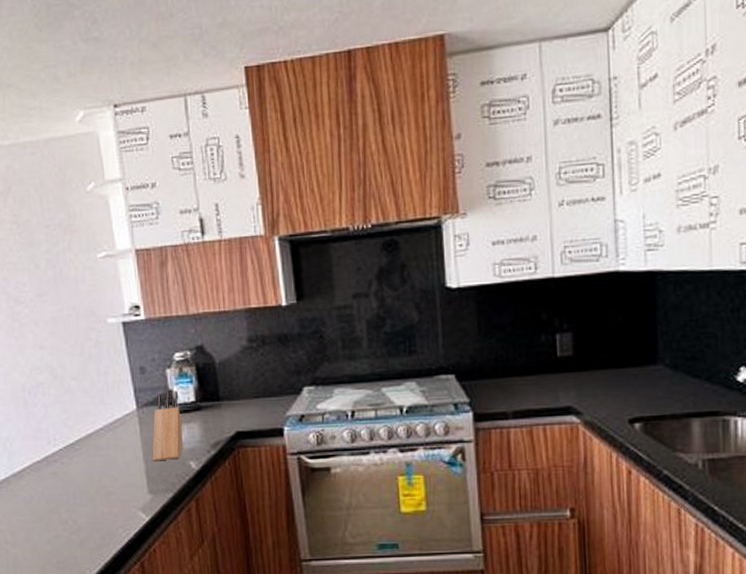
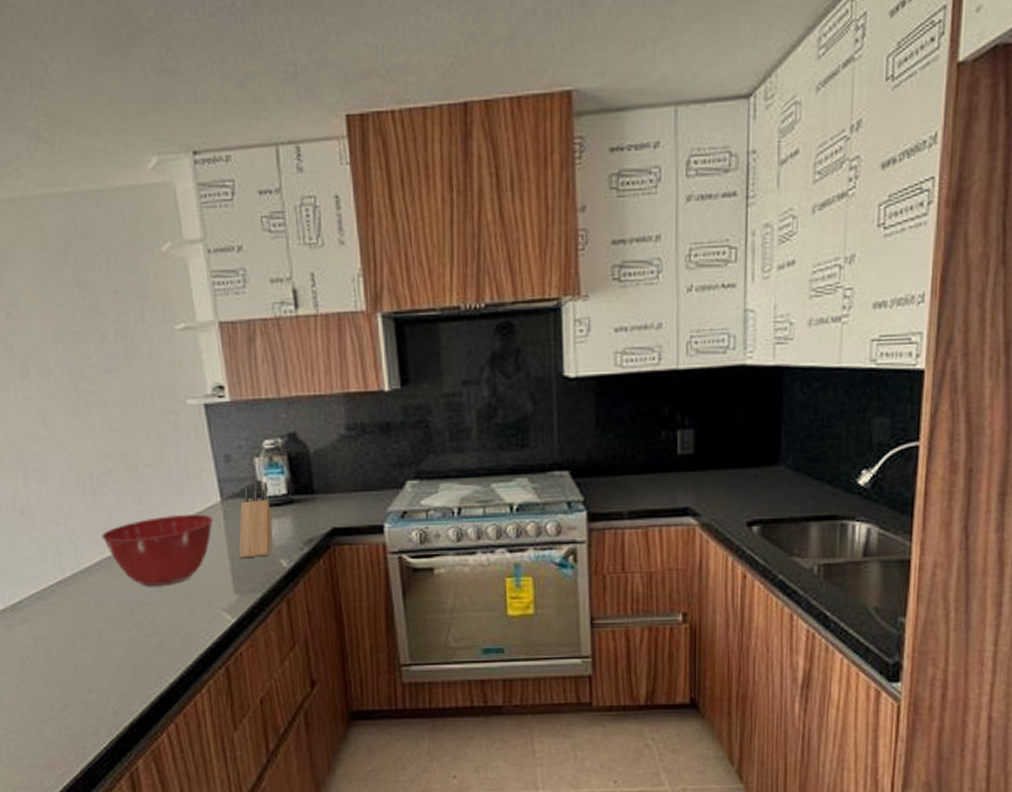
mixing bowl: none [32,421,130,487] -> present [101,514,214,586]

